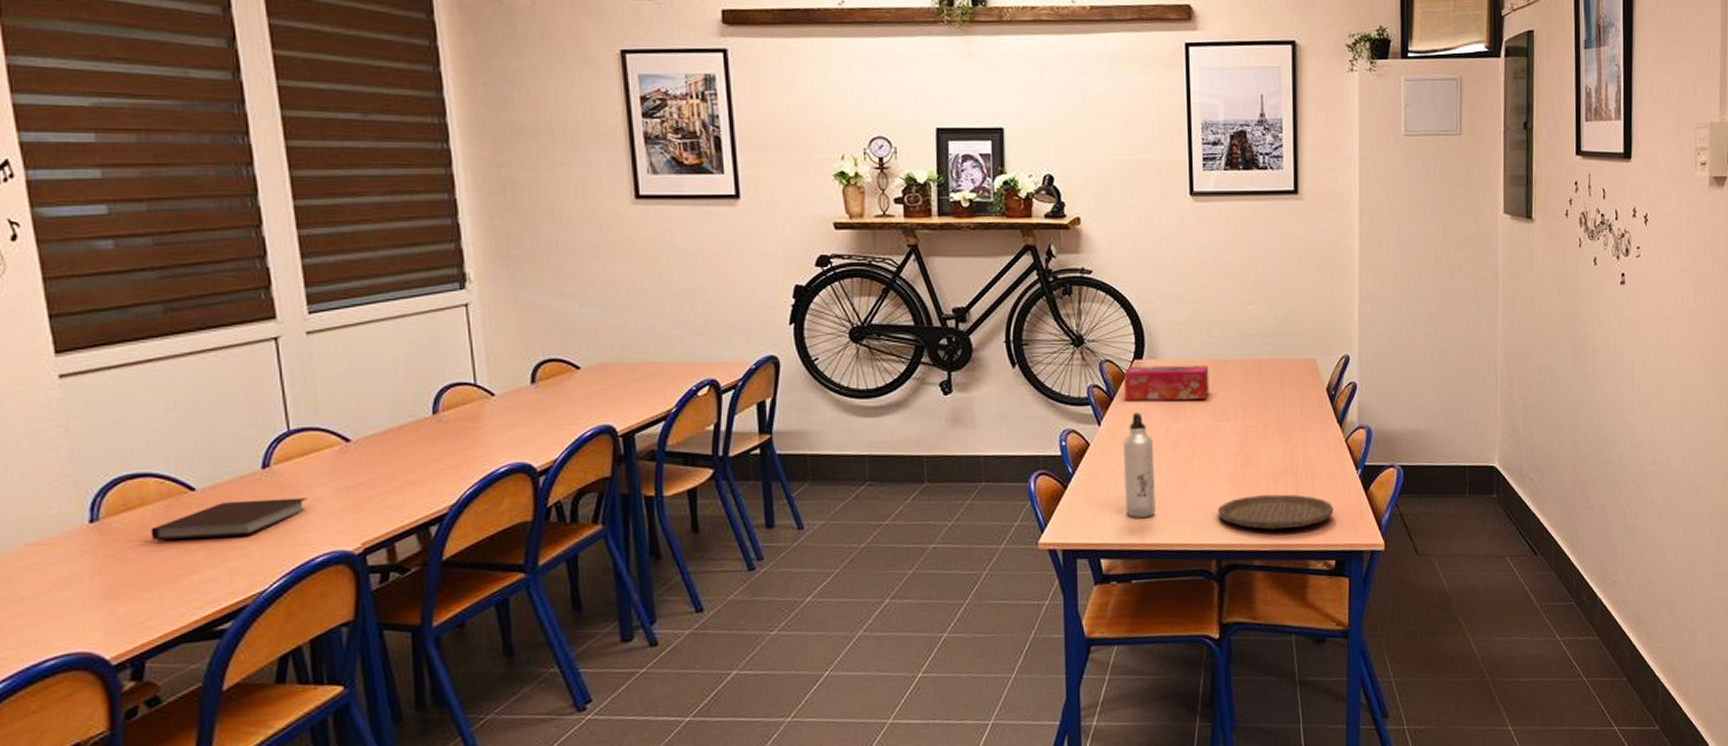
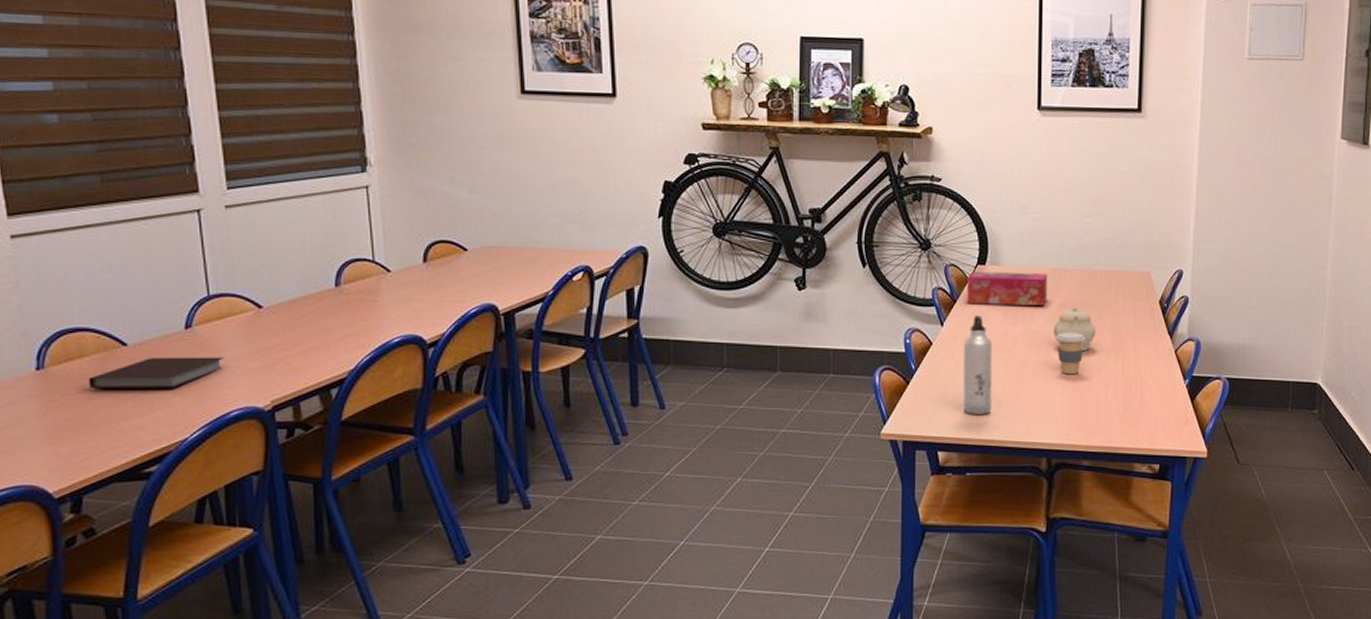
teapot: none [1217,399,1262,444] -> present [1054,307,1096,351]
plate: present [1217,494,1334,530] -> none [1050,399,1160,433]
coffee cup: none [1221,426,1252,471] -> present [1056,333,1086,375]

